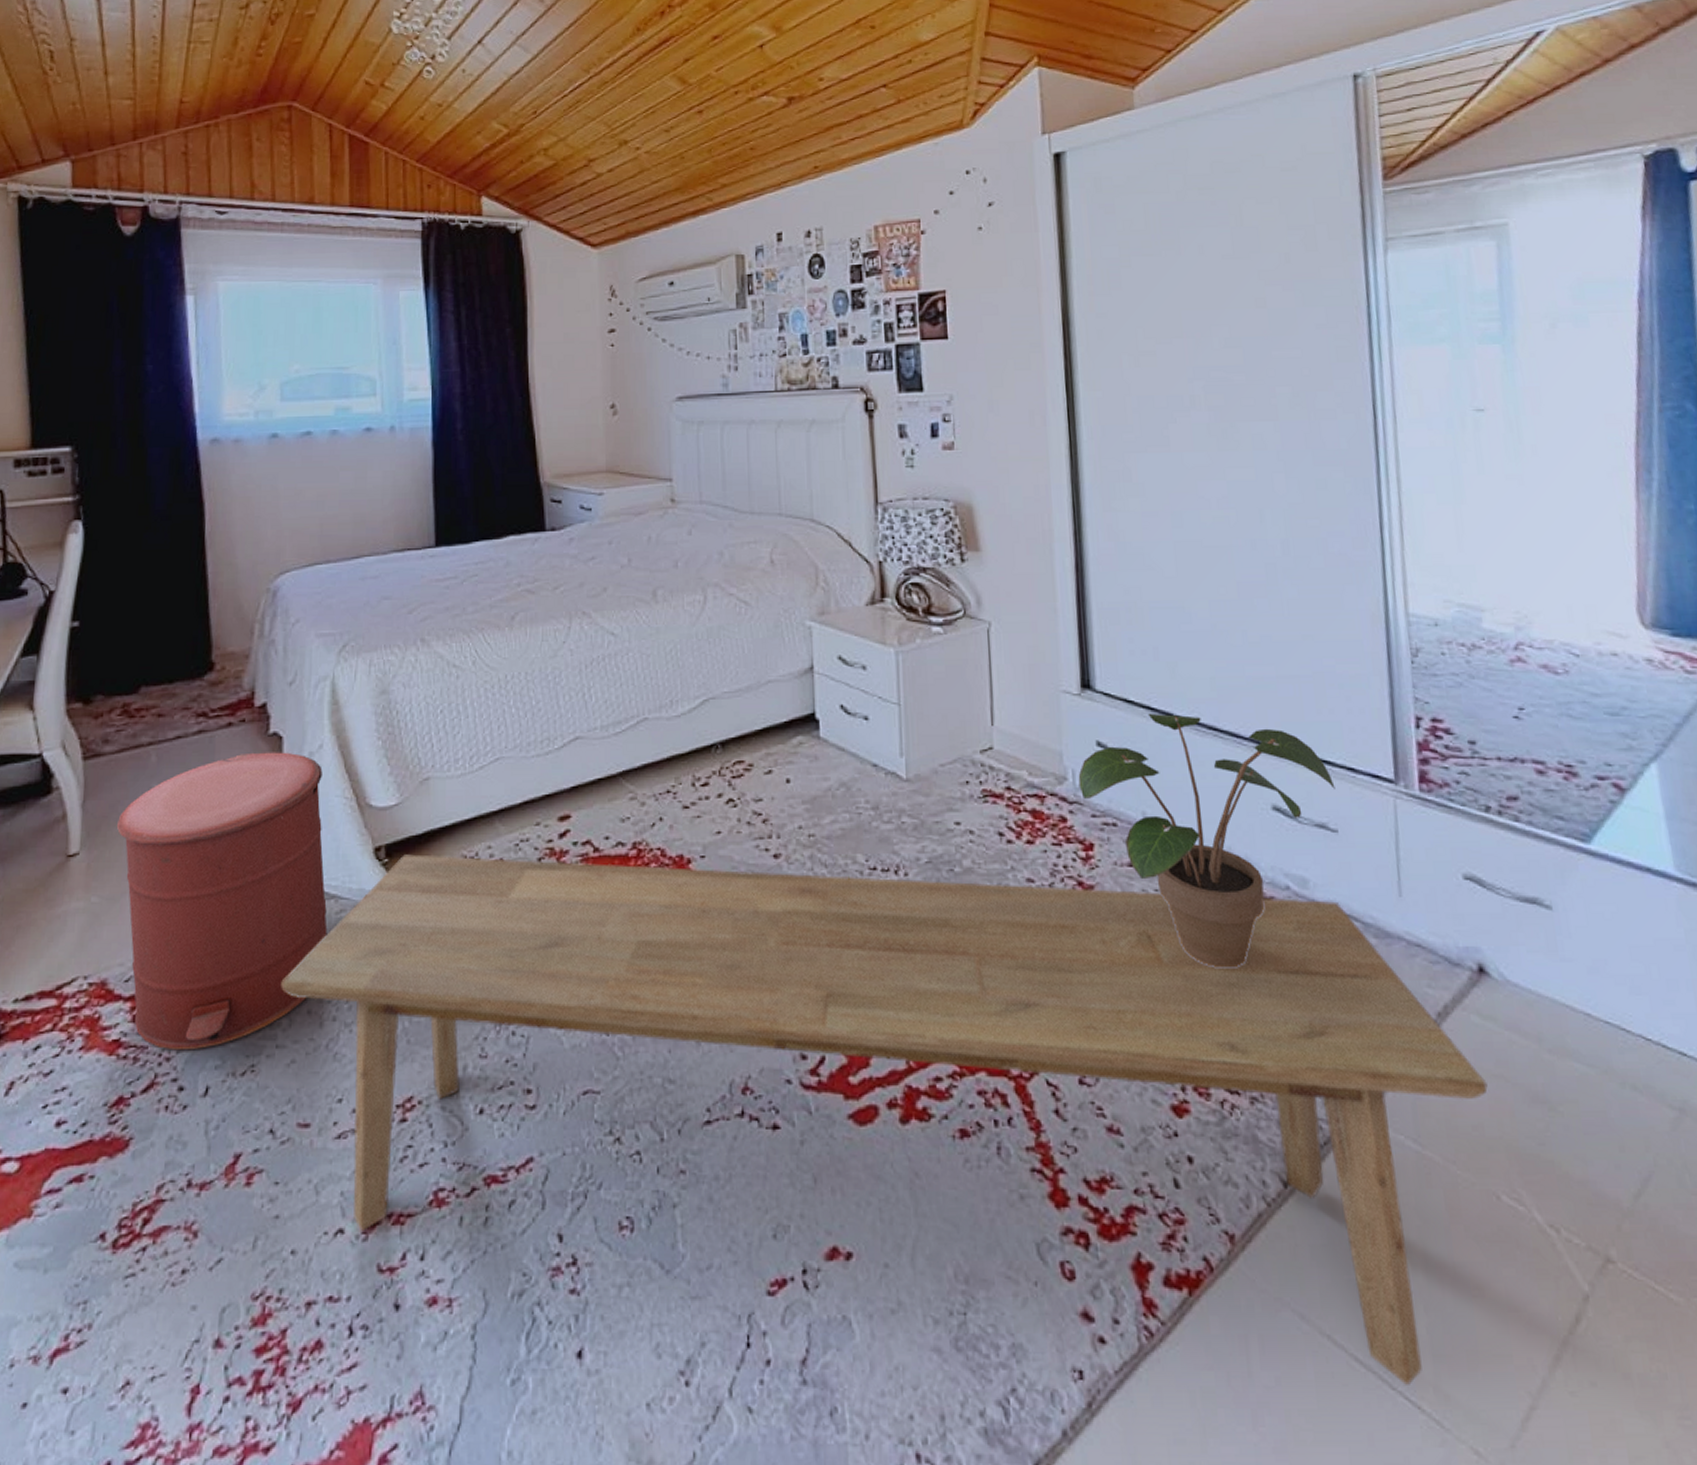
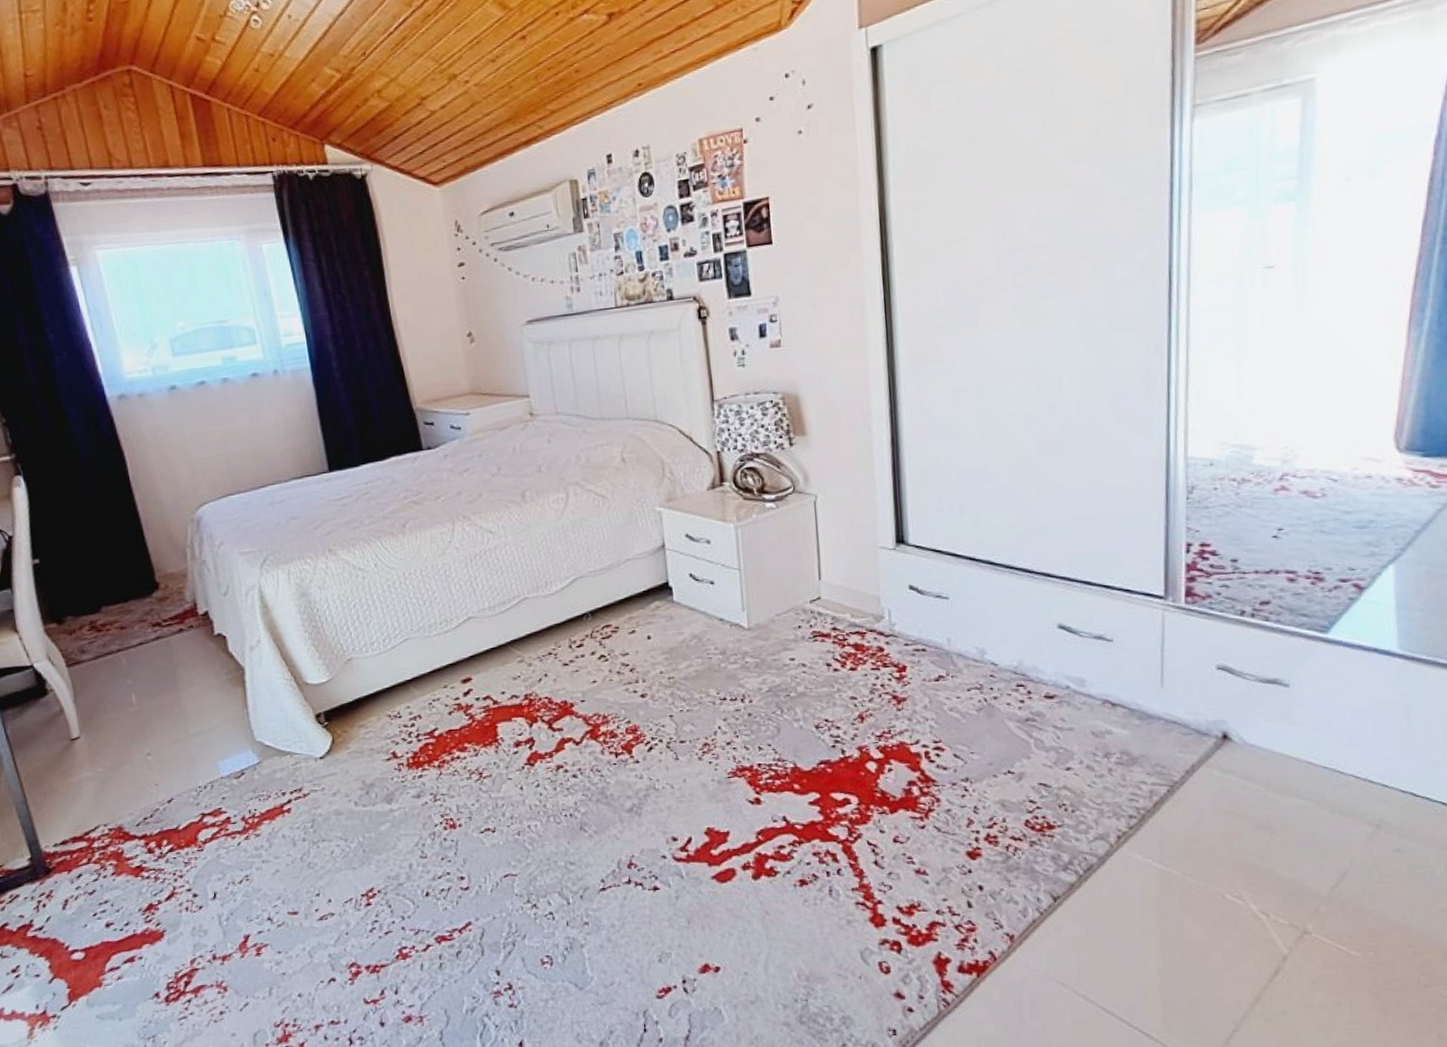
trash can: present [116,752,328,1051] -> none [104,648,289,870]
bench: present [281,854,1488,1385] -> none [258,694,1222,1023]
potted plant: present [1078,713,1335,969] -> none [893,558,1113,752]

